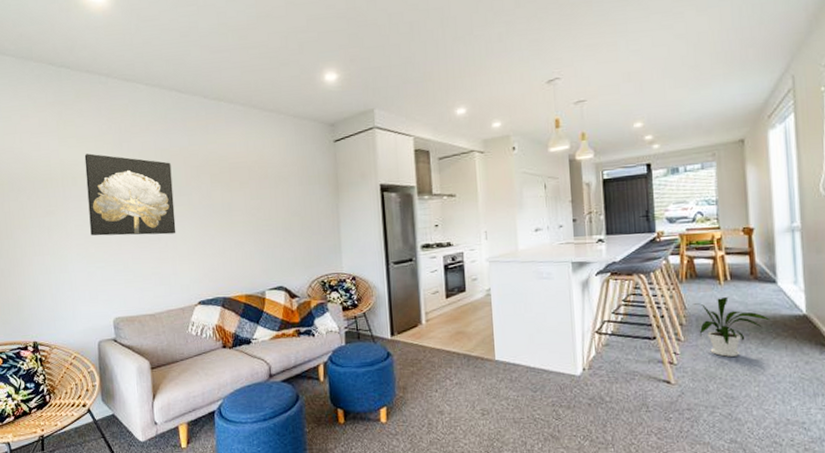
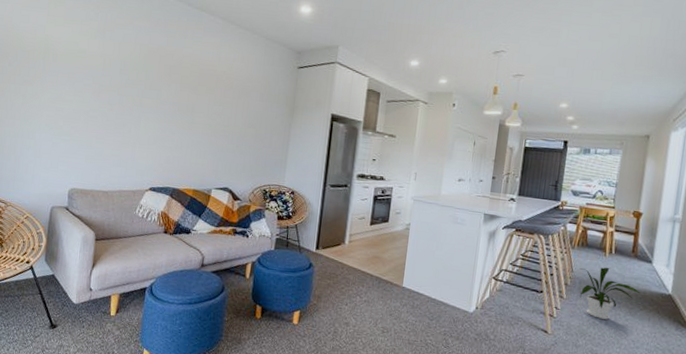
wall art: present [84,153,176,236] -> none [62,34,147,123]

